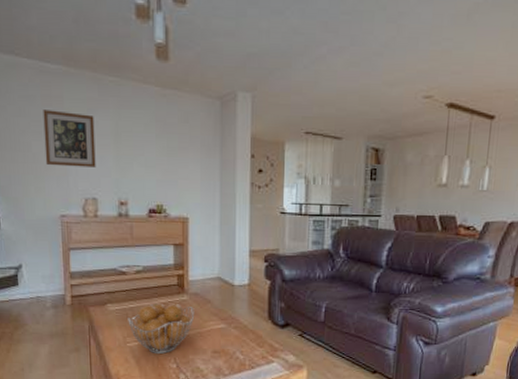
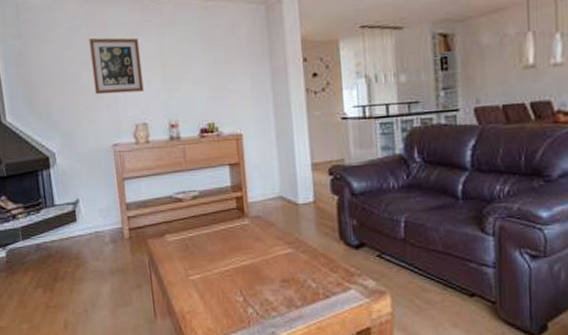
fruit basket: present [128,302,195,354] -> none [188,228,258,286]

